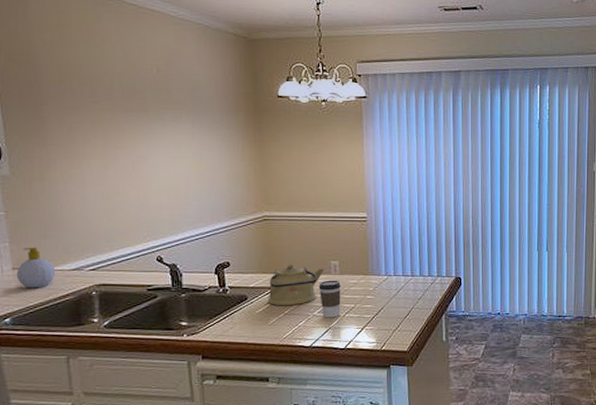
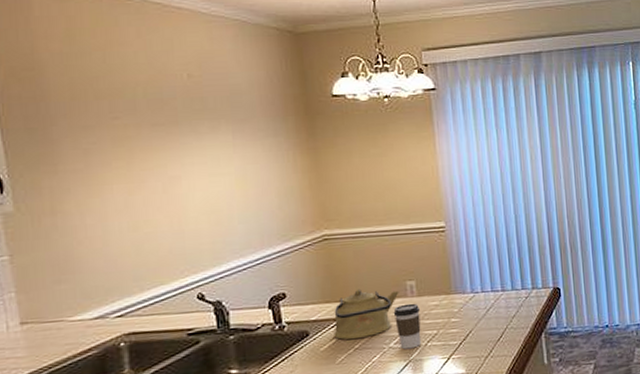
soap bottle: present [16,247,56,289] -> none [25,294,75,346]

